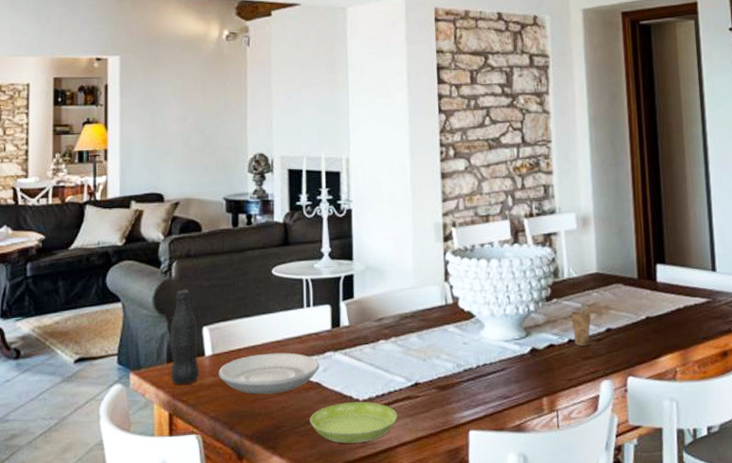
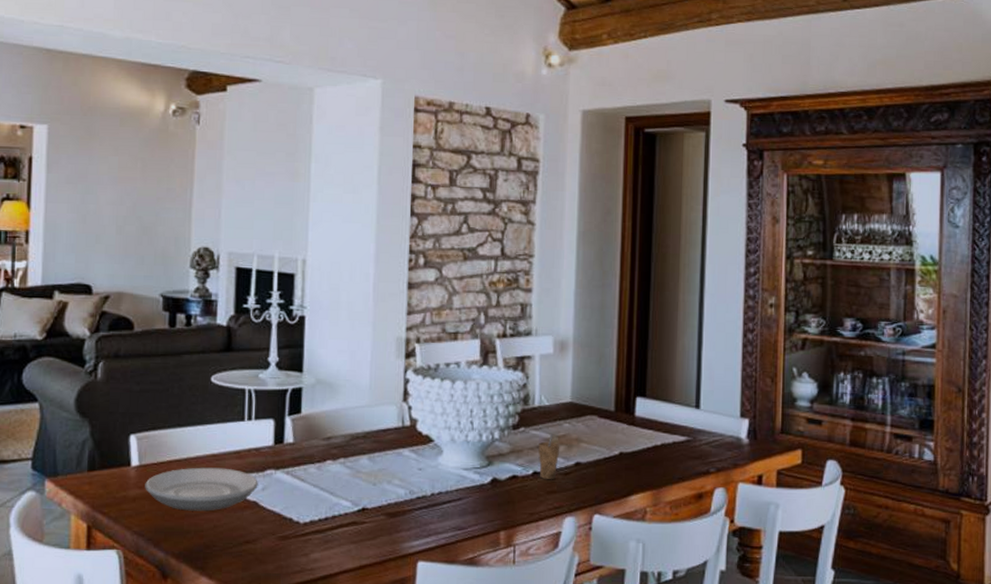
bottle: present [170,289,200,385] -> none [91,392,124,495]
saucer: present [310,402,398,443] -> none [244,524,341,568]

